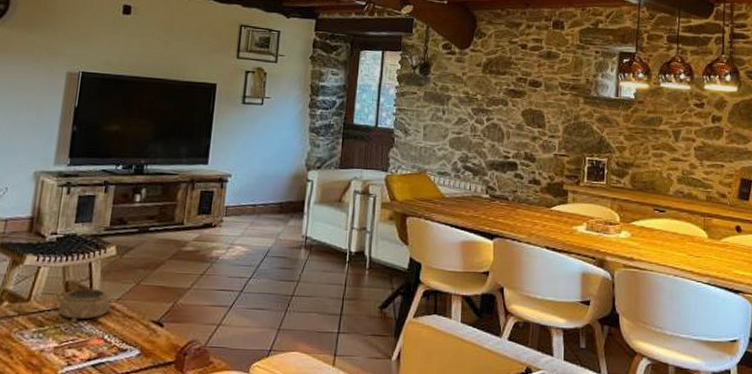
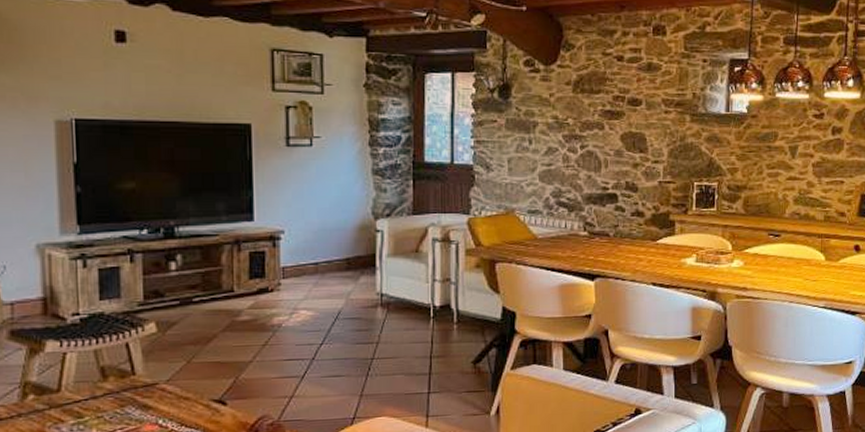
decorative bowl: present [58,288,112,323] -> none [96,371,163,411]

